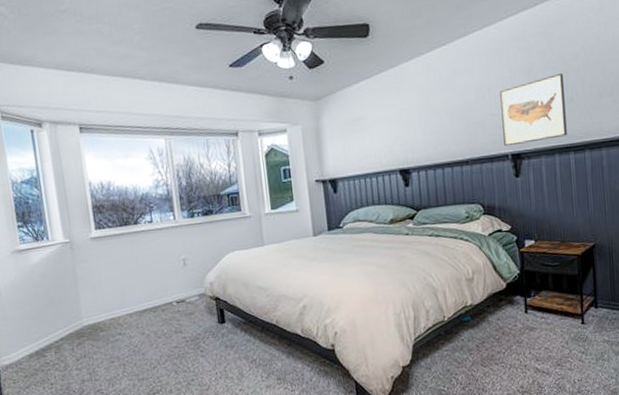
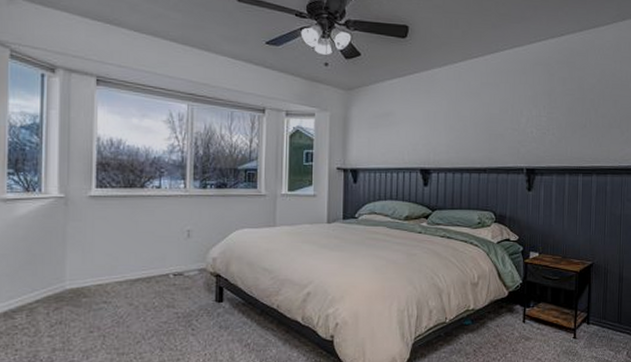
wall art: present [500,73,567,147] -> none [521,100,579,161]

